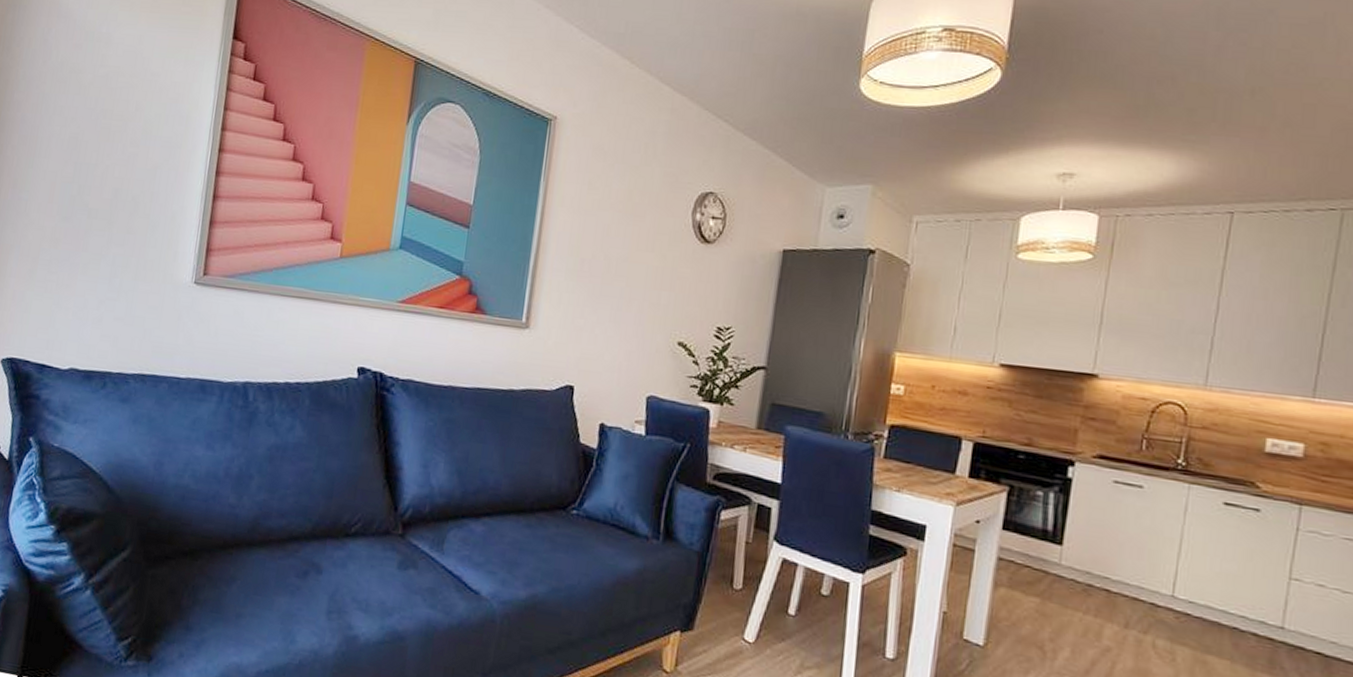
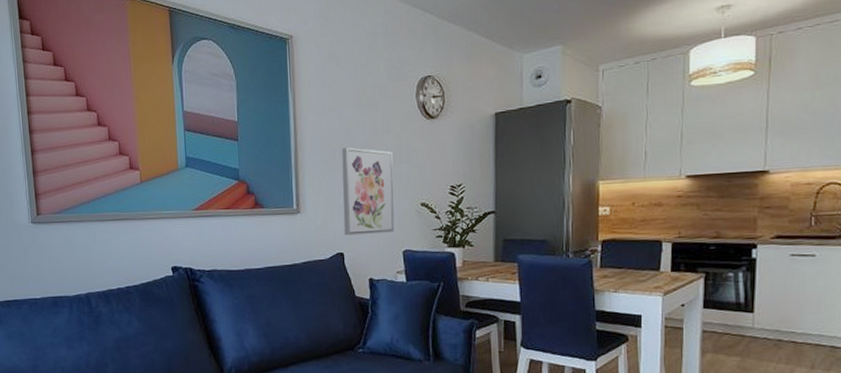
wall art: none [578,259,653,372] -> present [341,147,395,236]

